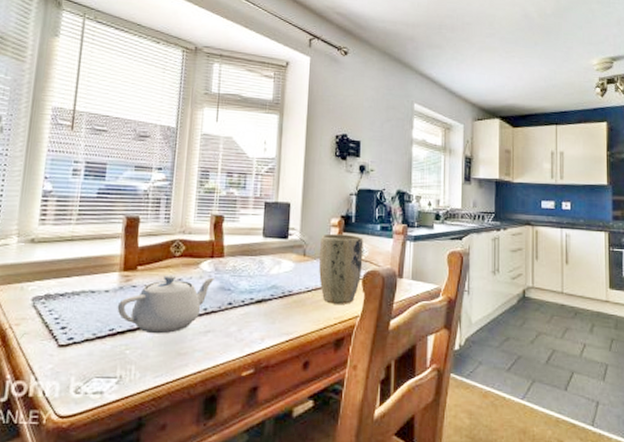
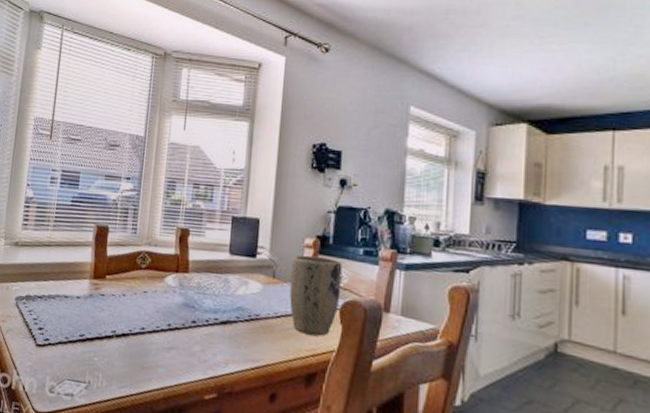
teapot: present [117,274,214,334] -> none [87,286,179,346]

